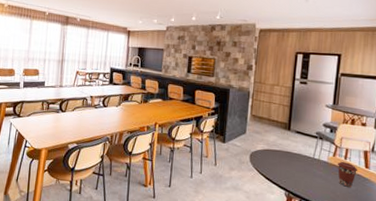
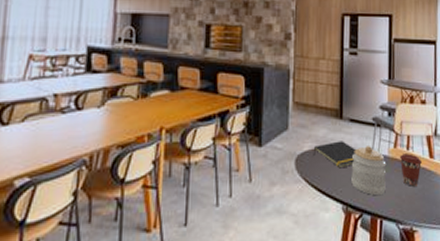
notepad: none [264,146,300,166] -> present [313,141,356,169]
jar: none [294,152,325,190] -> present [351,146,387,196]

